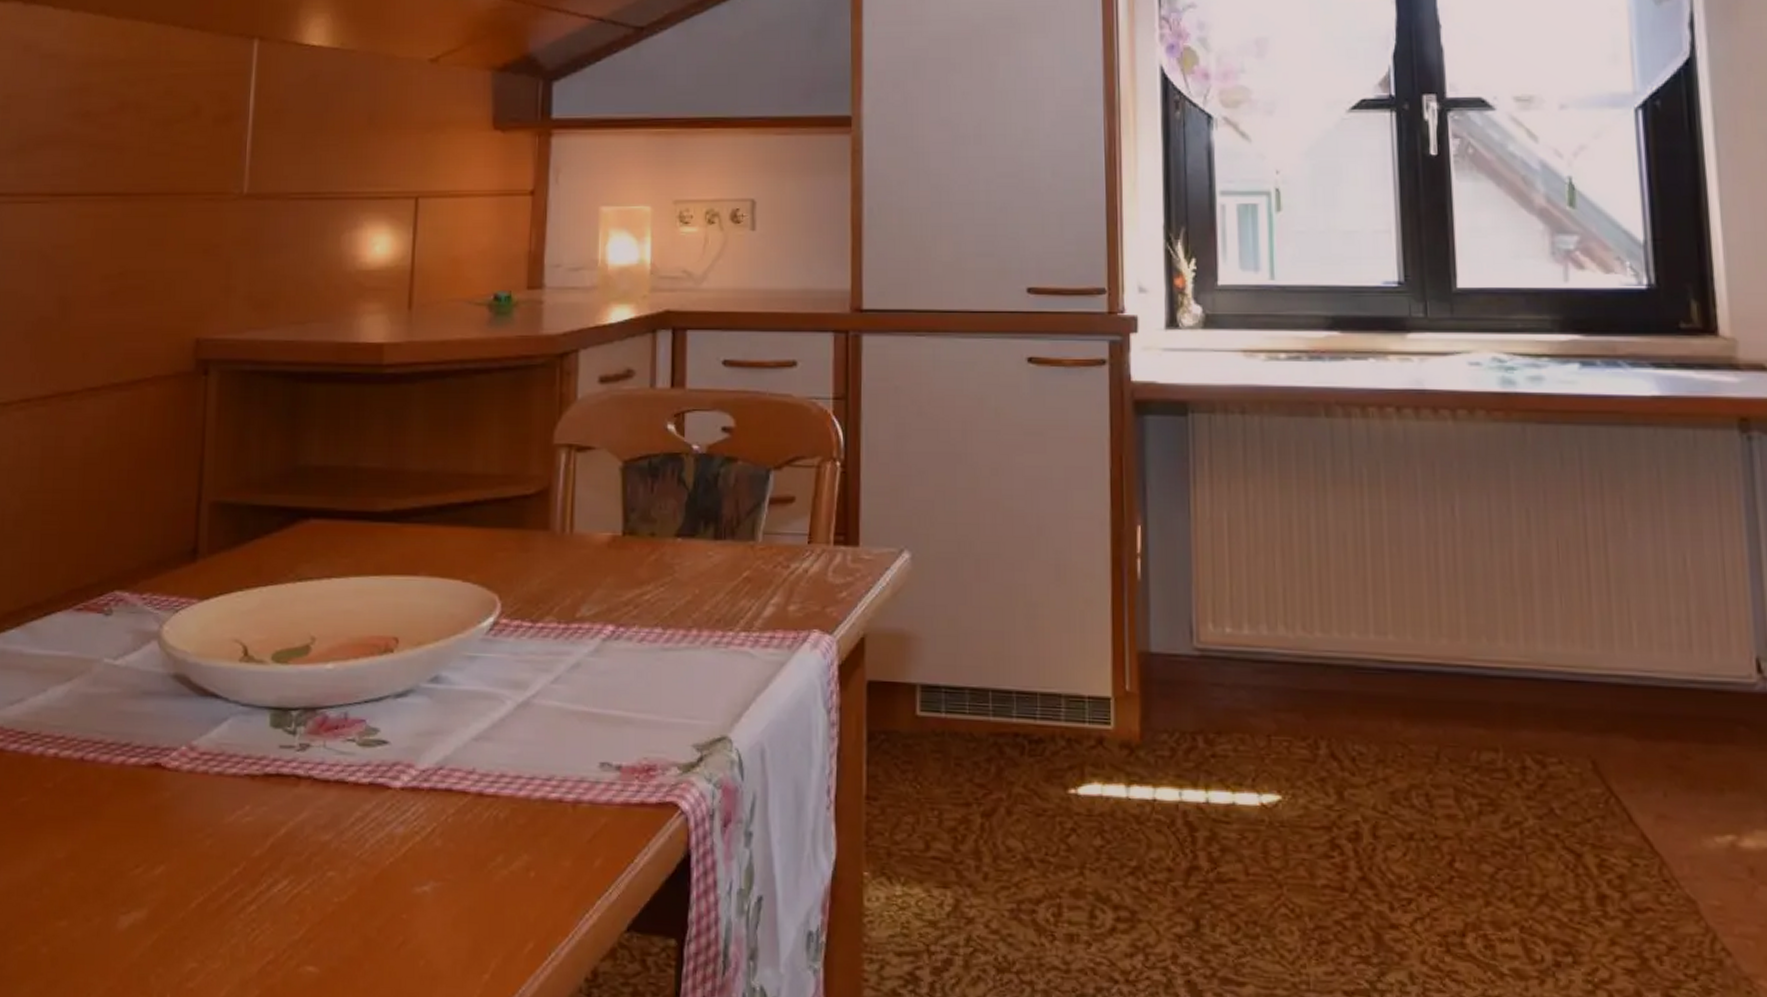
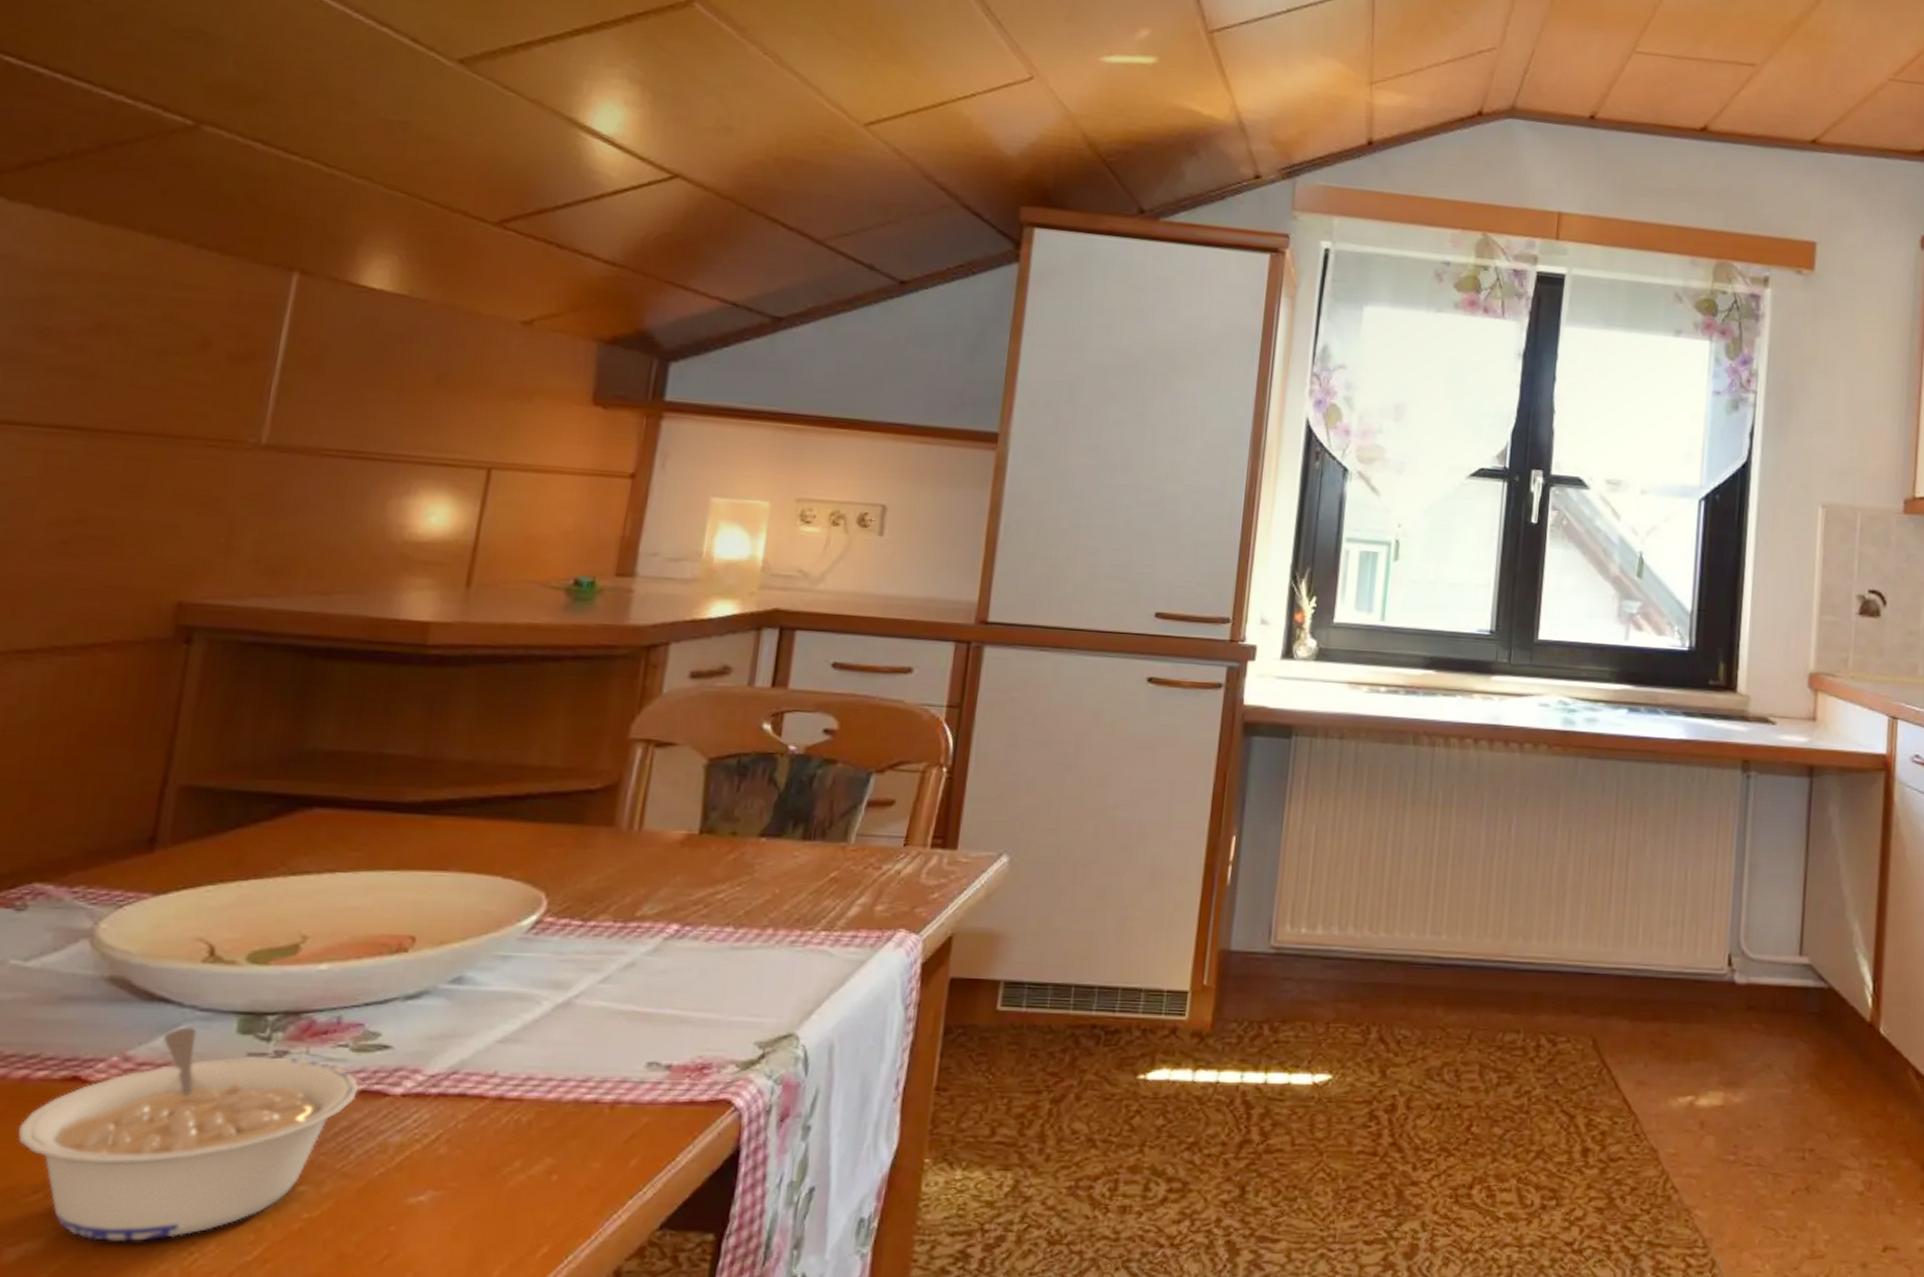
legume: none [121,720,366,916] -> present [17,1027,358,1241]

